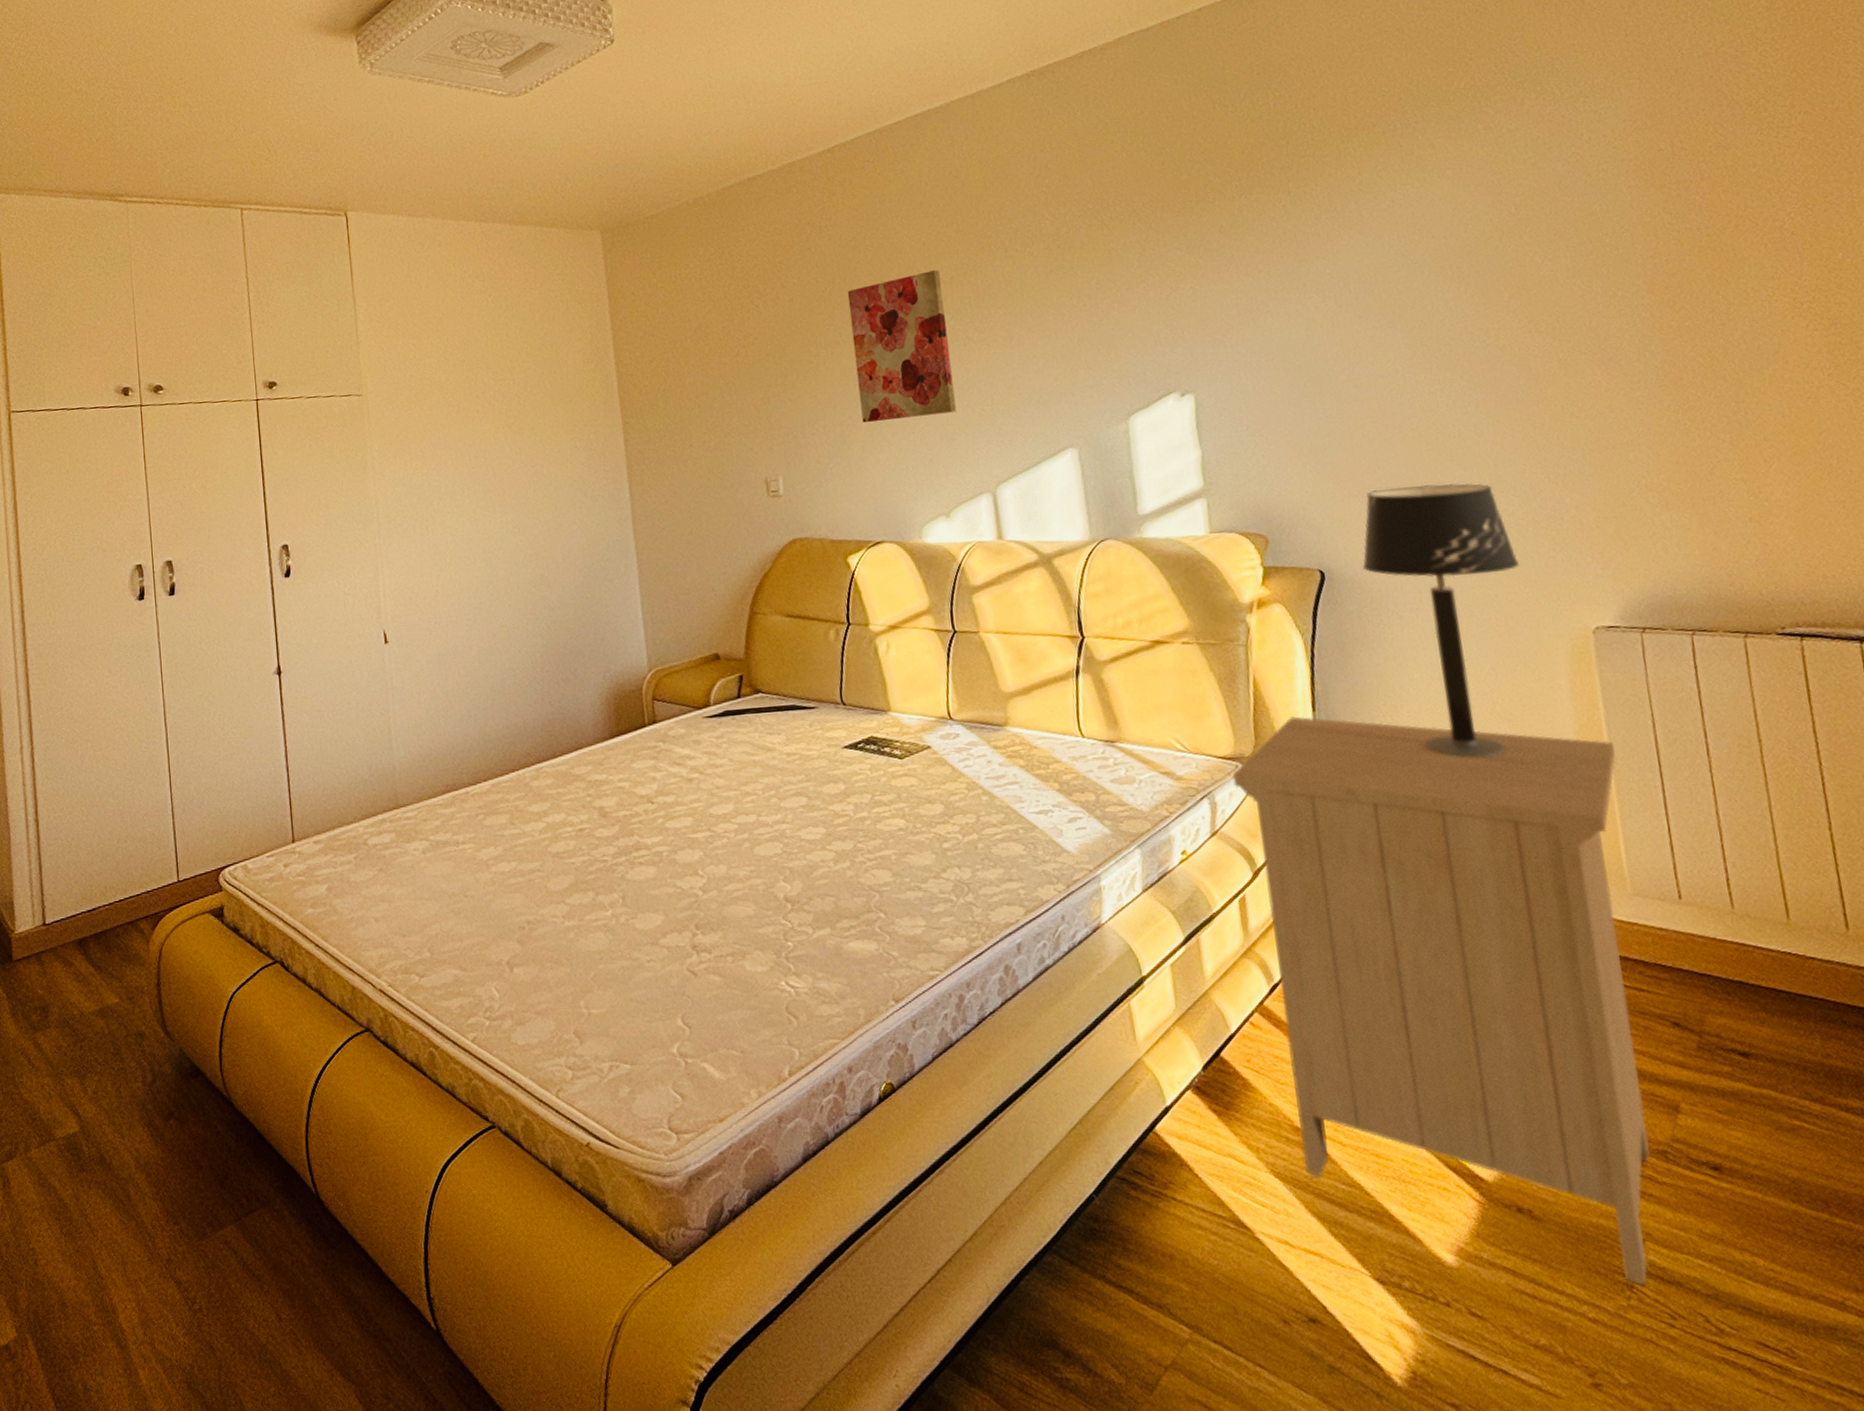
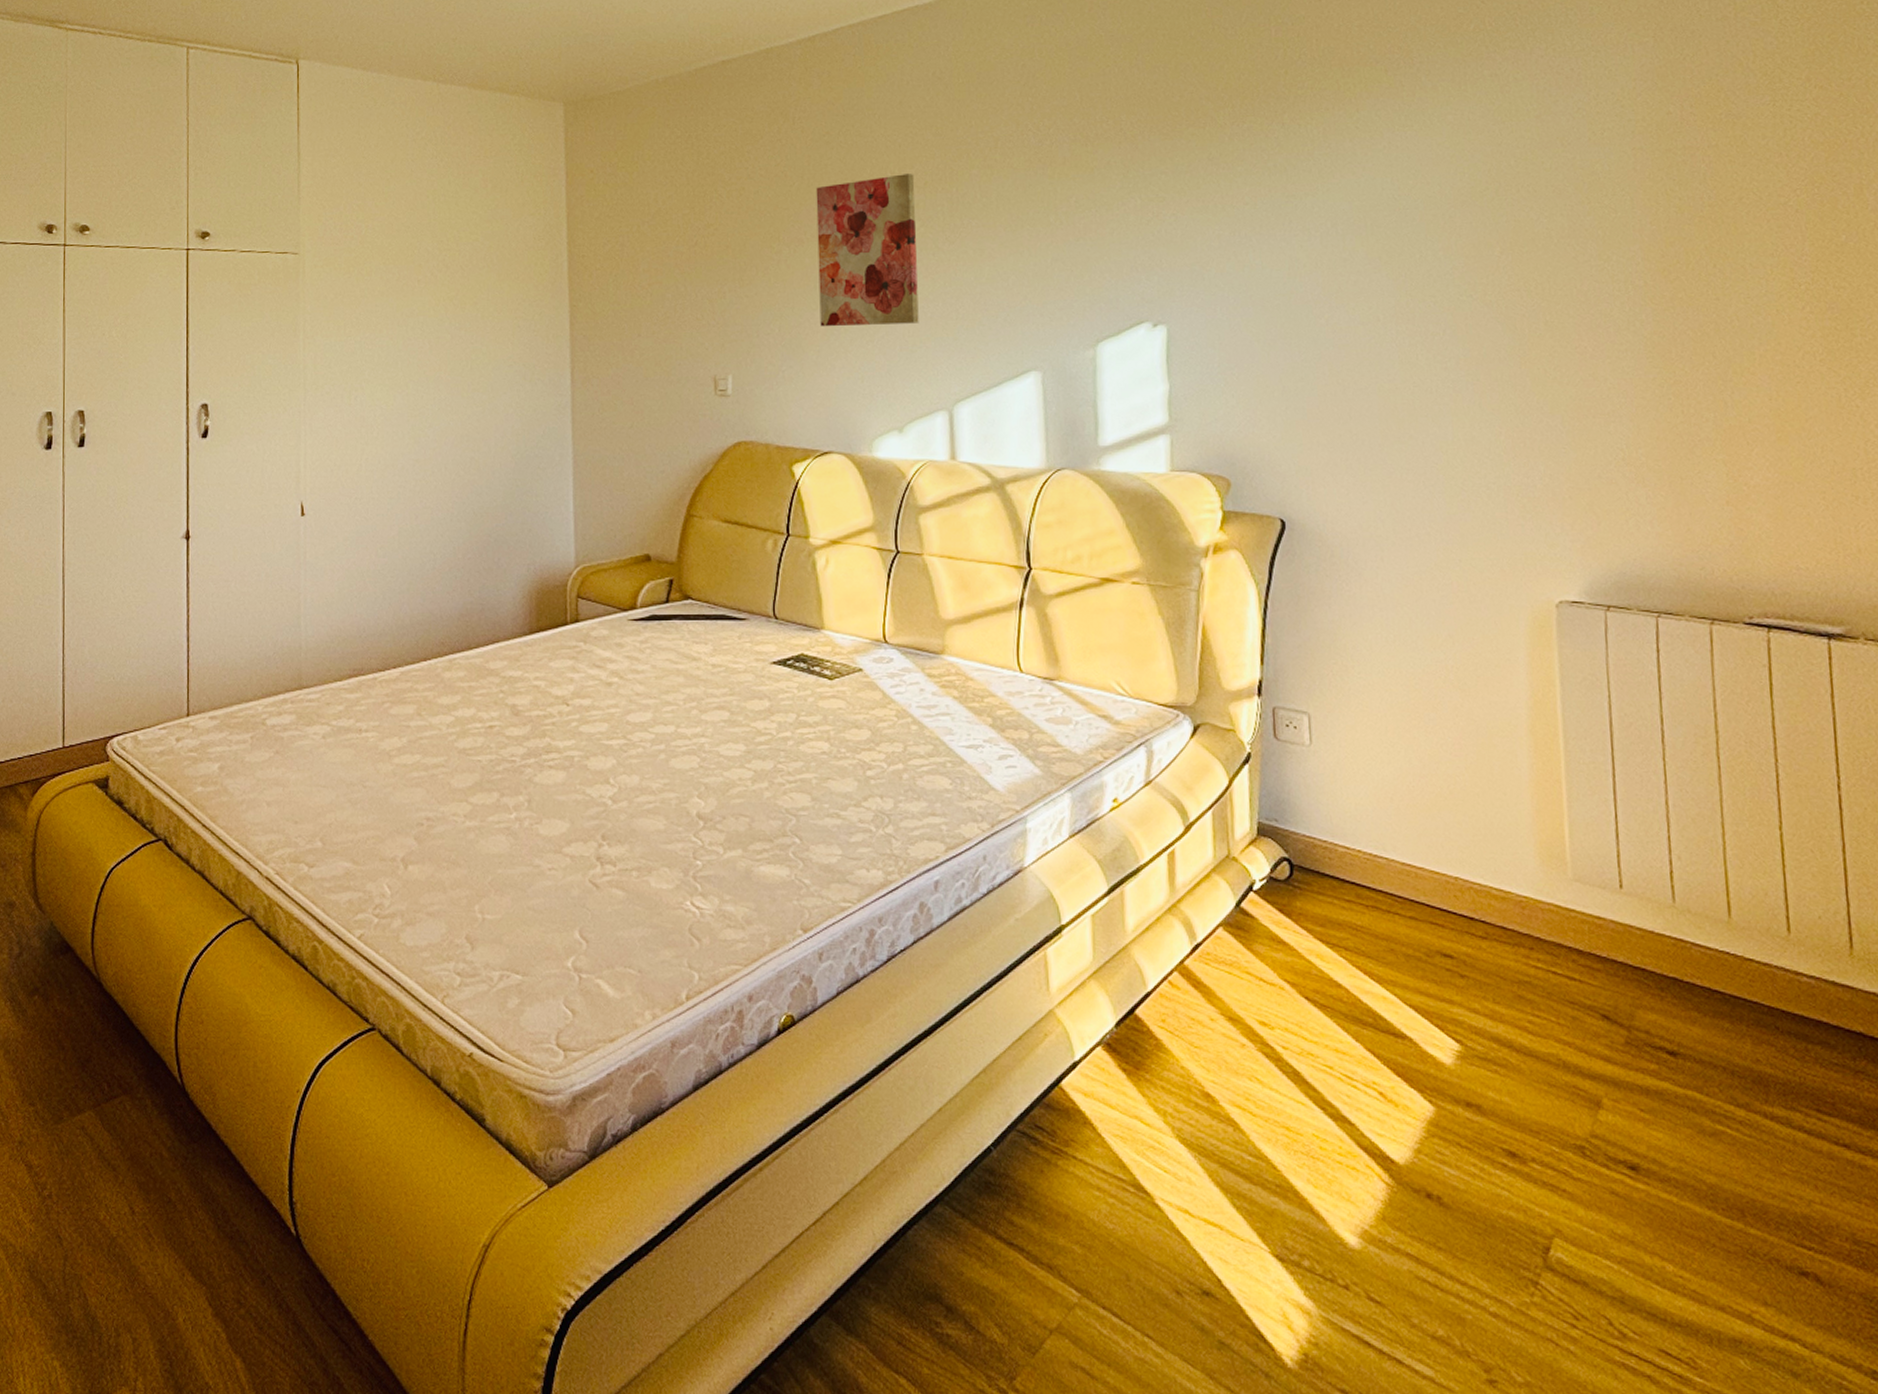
nightstand: present [1232,716,1650,1286] -> none [1172,668,1568,1283]
table lamp: present [1363,484,1520,758] -> none [1326,439,1487,726]

